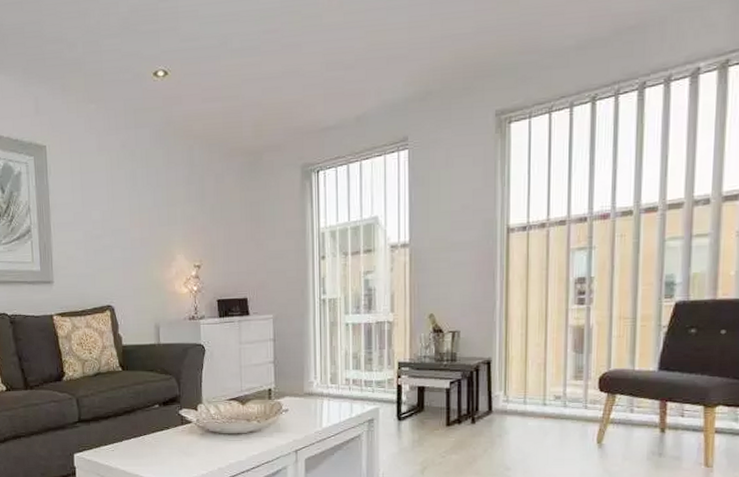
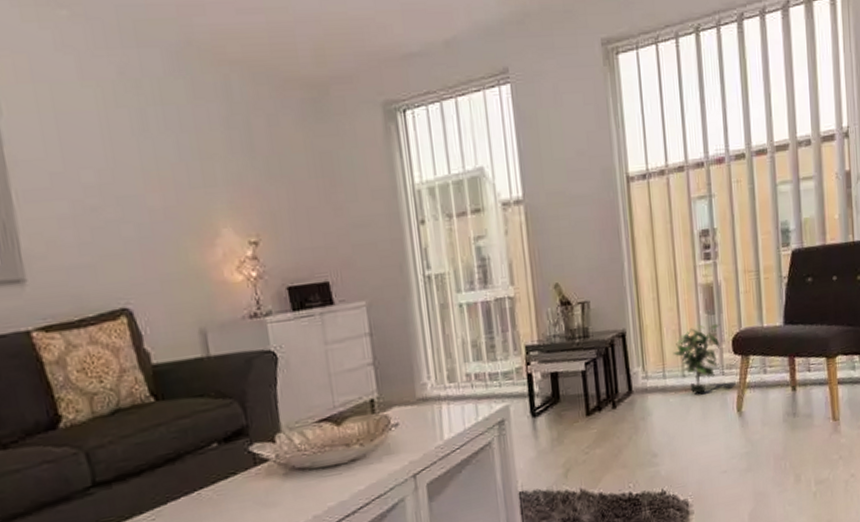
potted plant: none [536,361,588,422] -> present [673,323,721,394]

